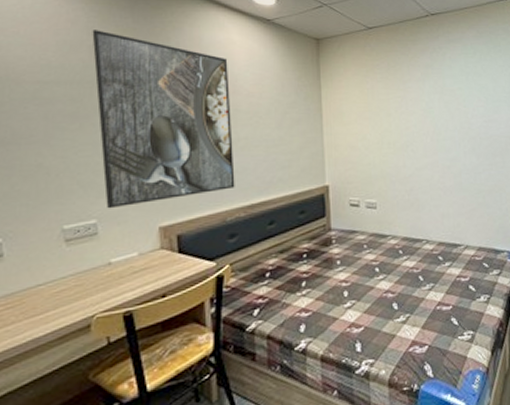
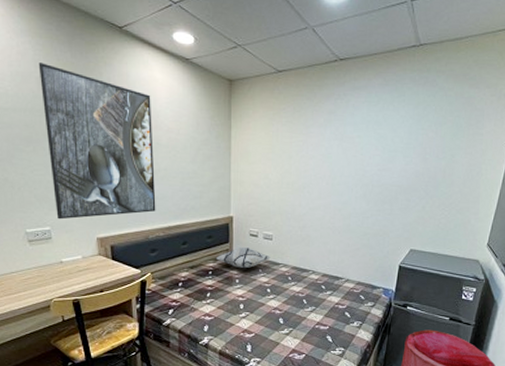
decorative pillow: none [310,220,376,246] -> present [215,248,271,268]

